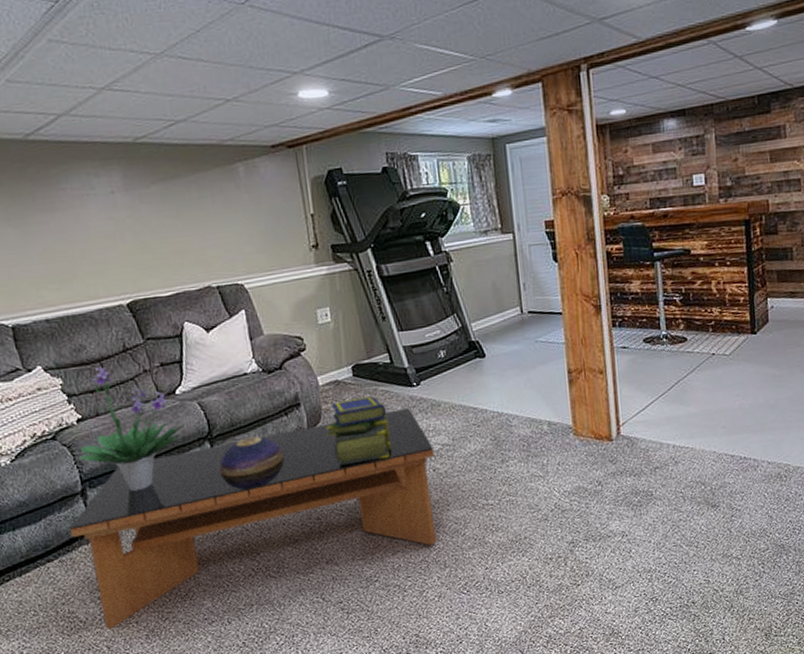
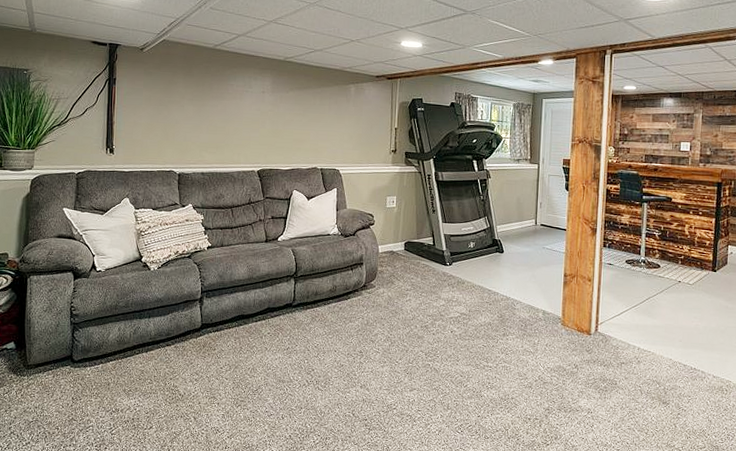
coffee table: present [70,408,437,630] -> none [187,280,454,405]
potted plant: present [79,367,185,491] -> none [204,212,280,306]
decorative bowl: present [219,436,285,477] -> none [297,281,345,309]
stack of books: present [325,395,392,466] -> none [378,266,424,316]

